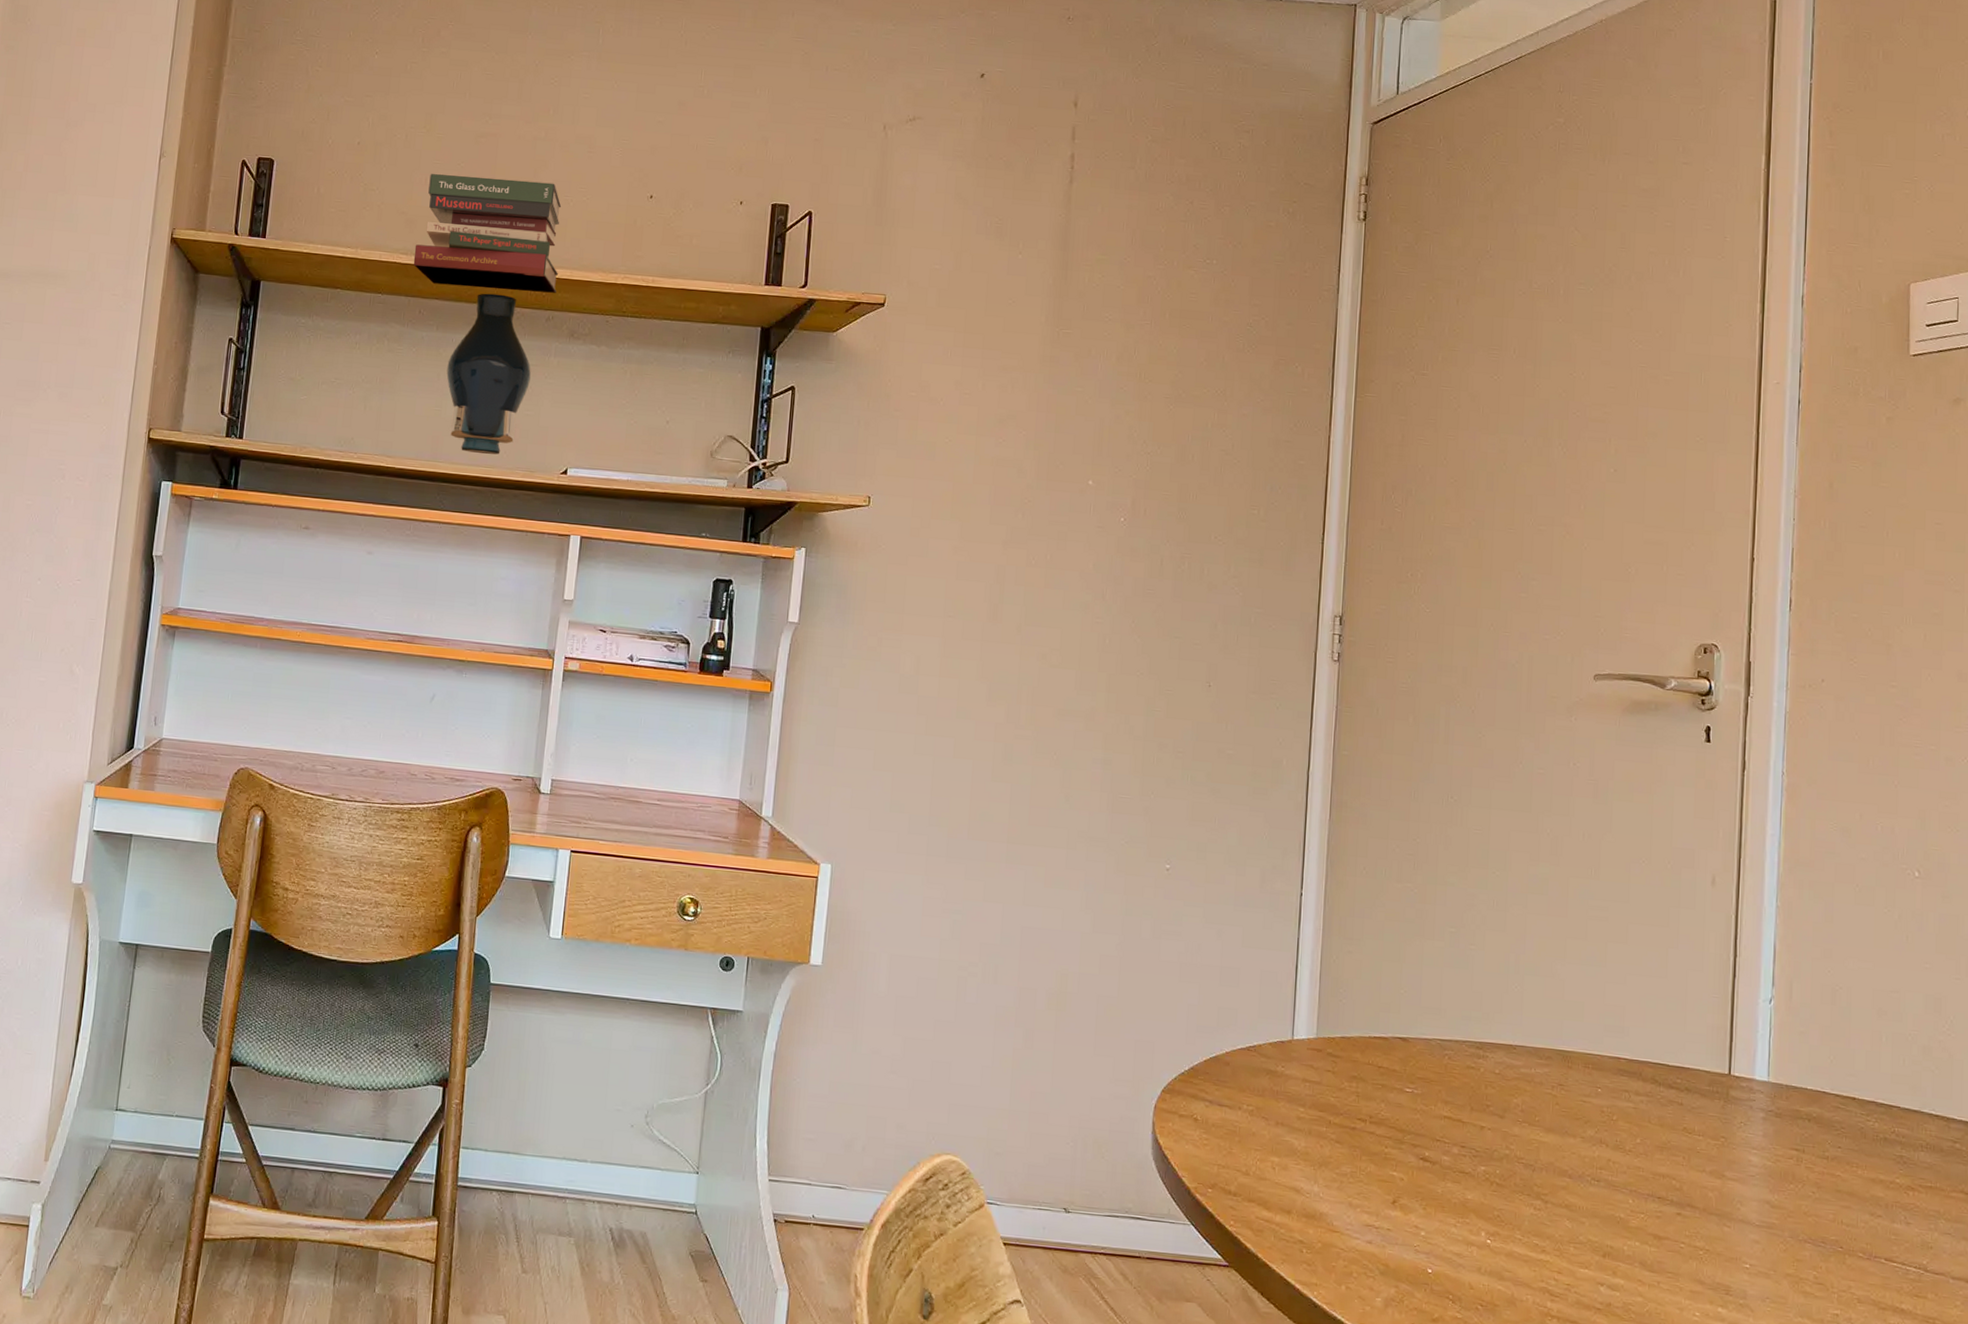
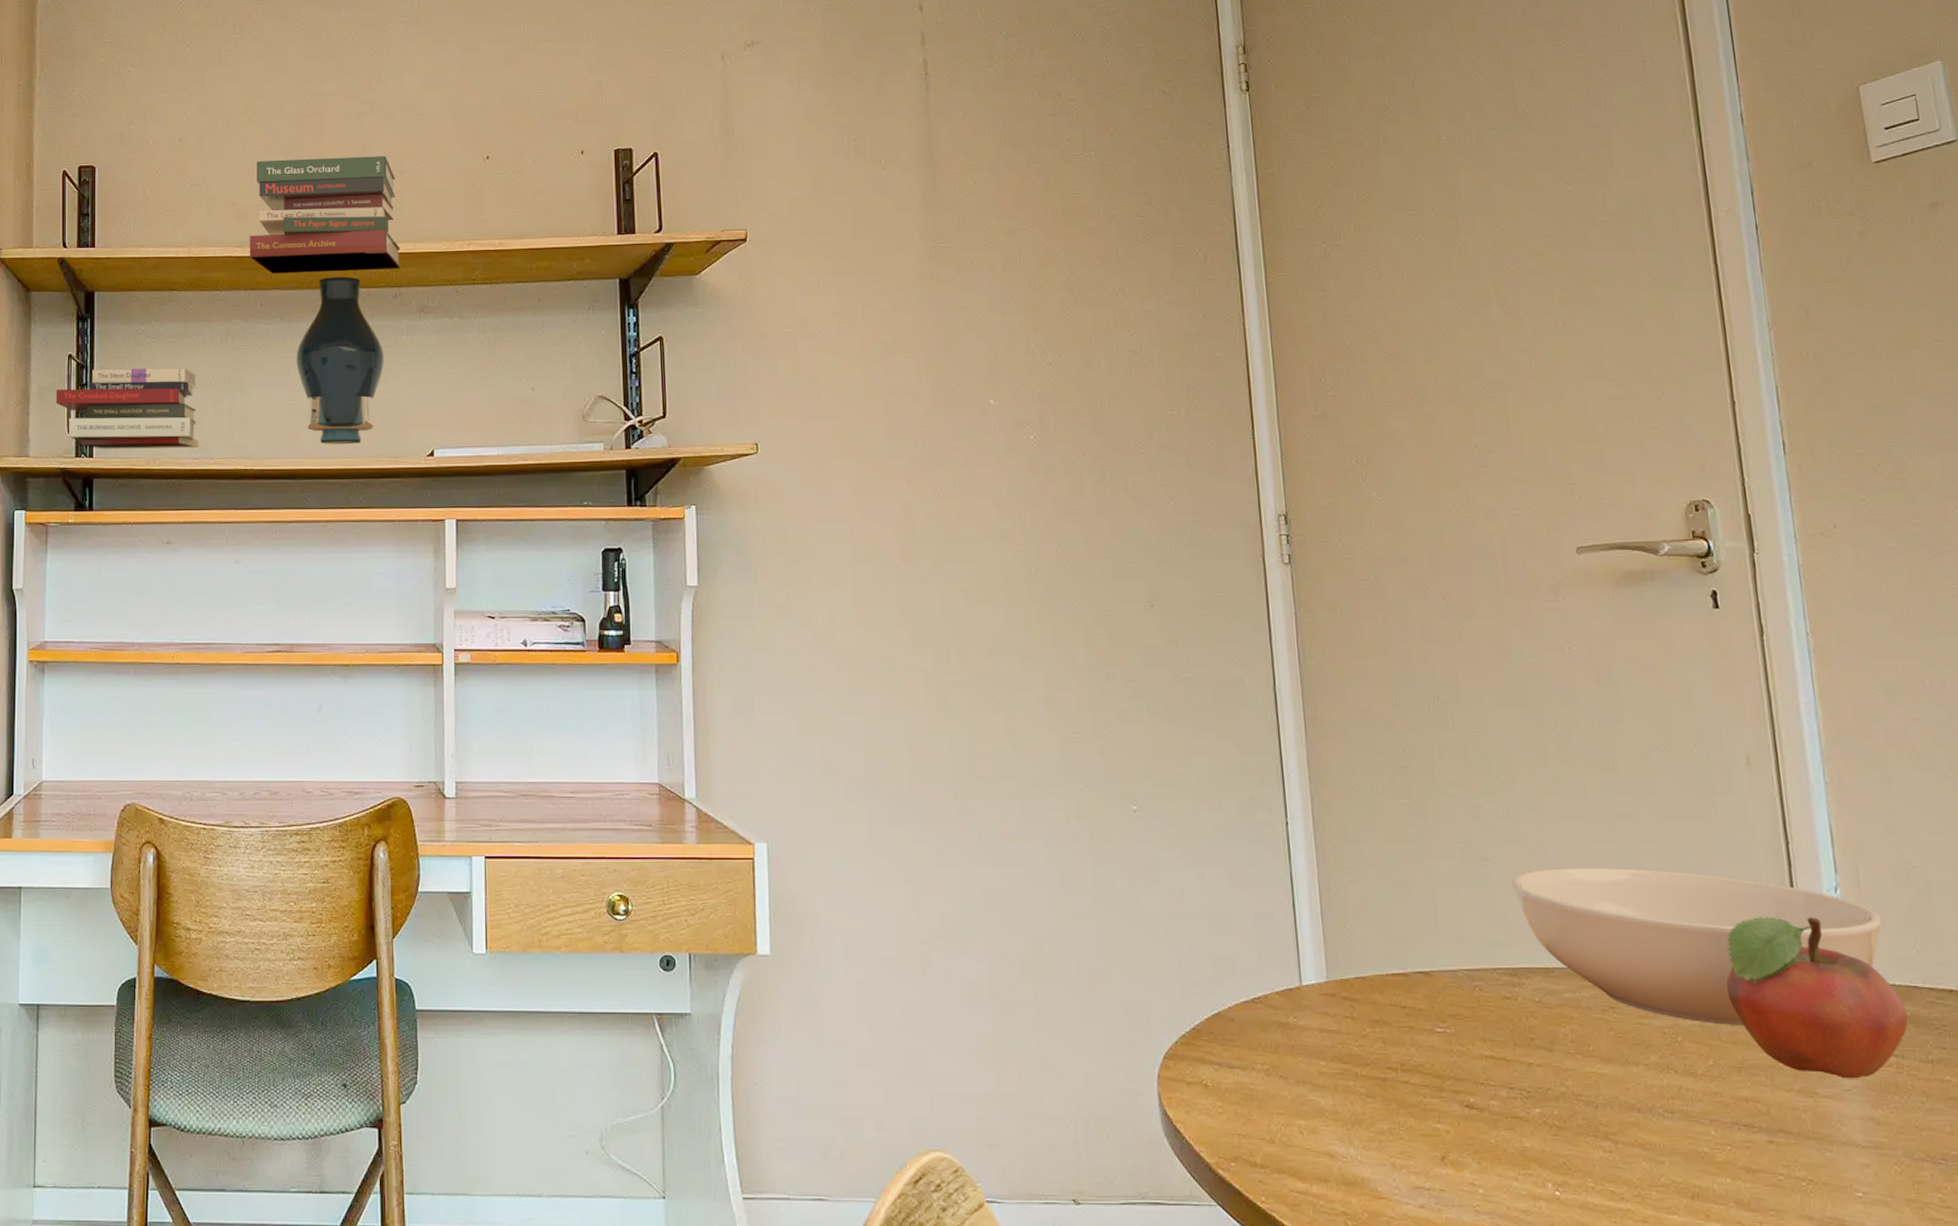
books: none [212,354,351,441] -> present [56,368,199,449]
bowl: none [1490,957,1806,1113] -> present [1511,868,1882,1027]
fruit: none [1662,1018,1813,1167] -> present [1726,917,1908,1079]

